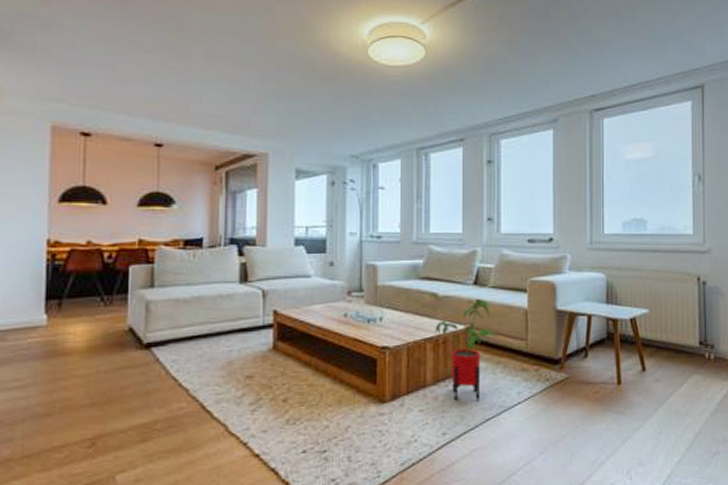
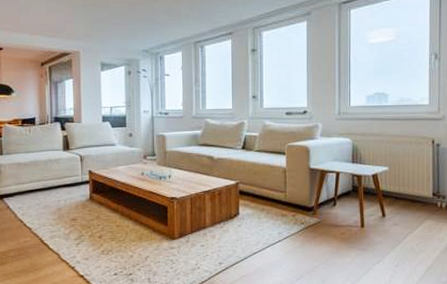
house plant: present [434,299,496,401] -> none [211,160,260,239]

